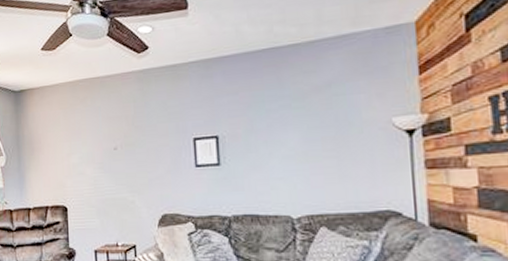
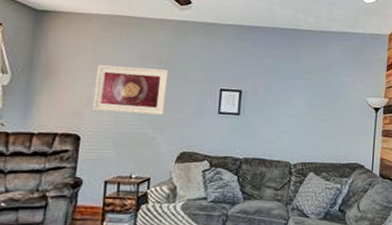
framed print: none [71,127,140,180] -> present [92,65,169,115]

